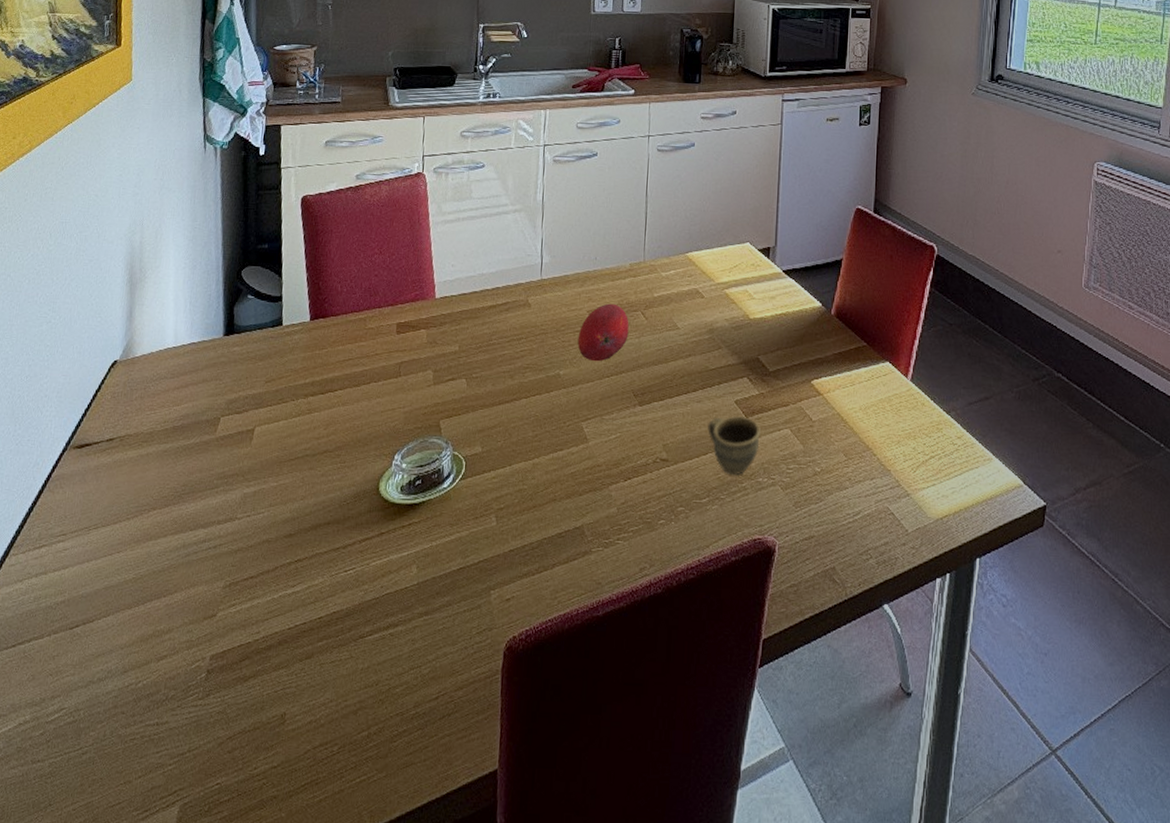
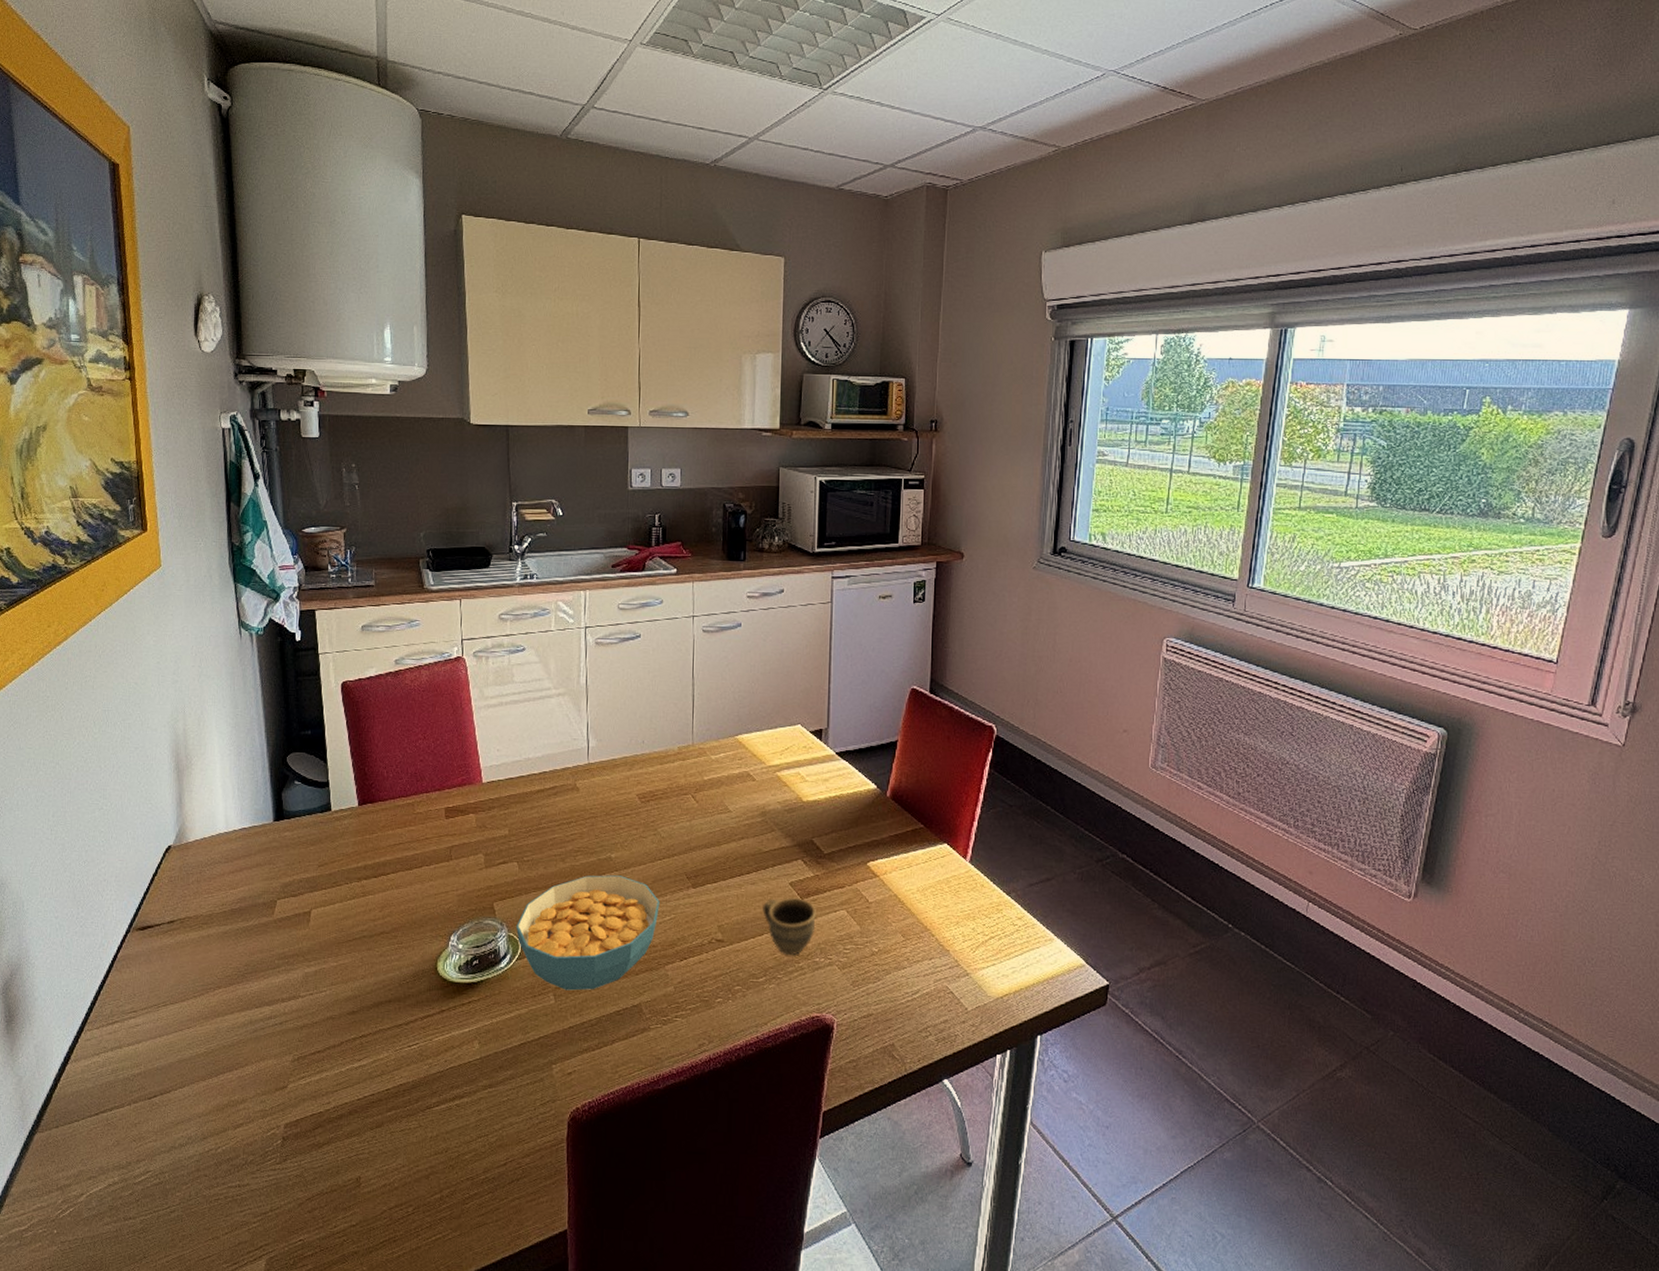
cereal bowl: none [461,392,606,512] -> present [516,875,660,991]
fruit: present [577,303,629,362] -> none [628,787,680,845]

